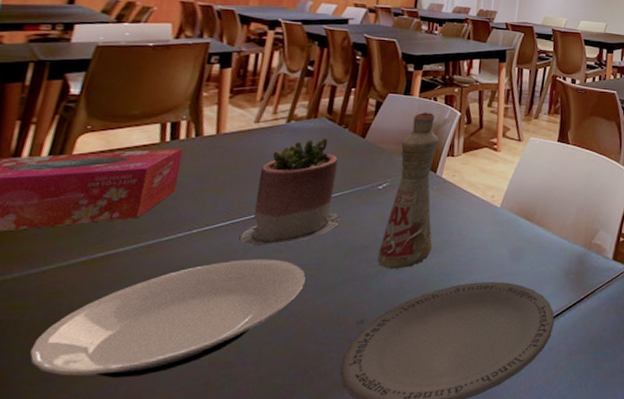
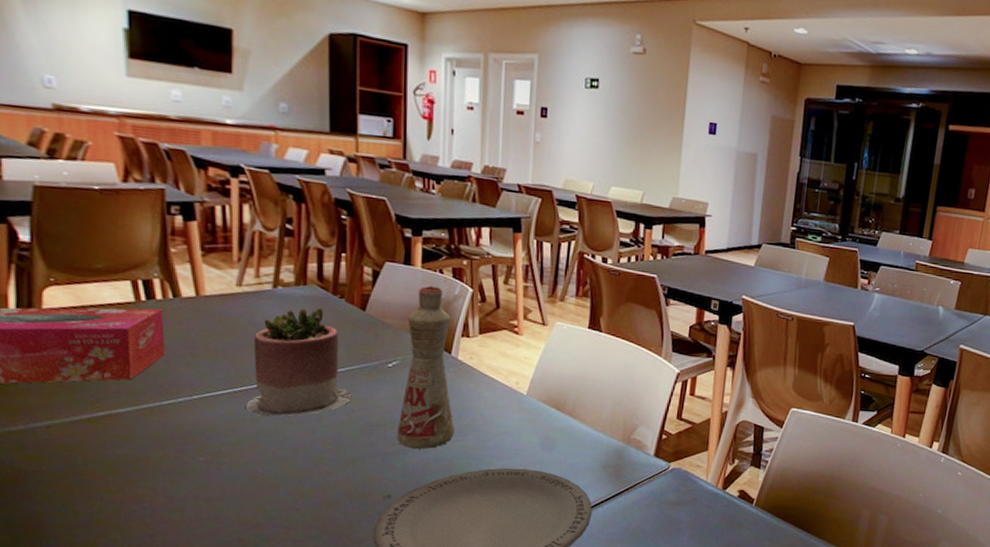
plate: present [30,259,306,379] -> none [58,428,323,530]

